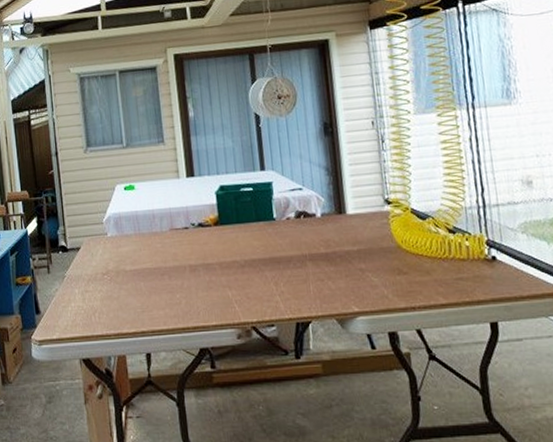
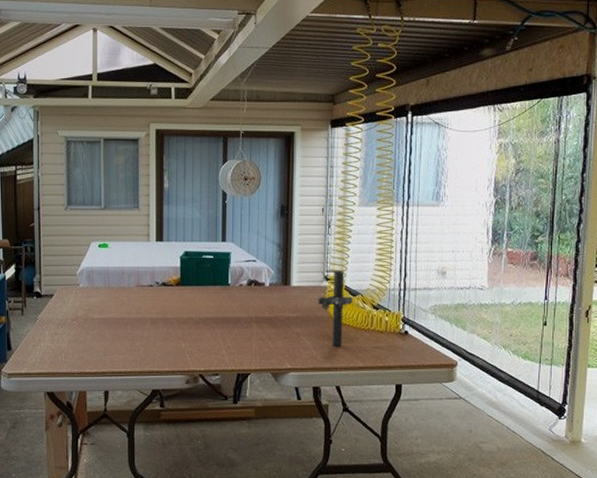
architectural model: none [381,189,423,282] -> present [318,269,353,347]

